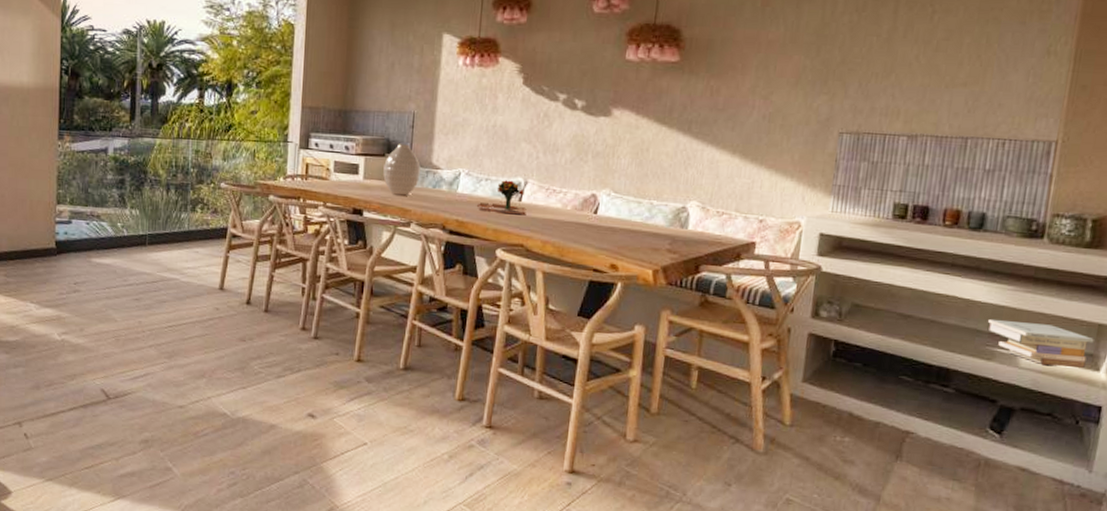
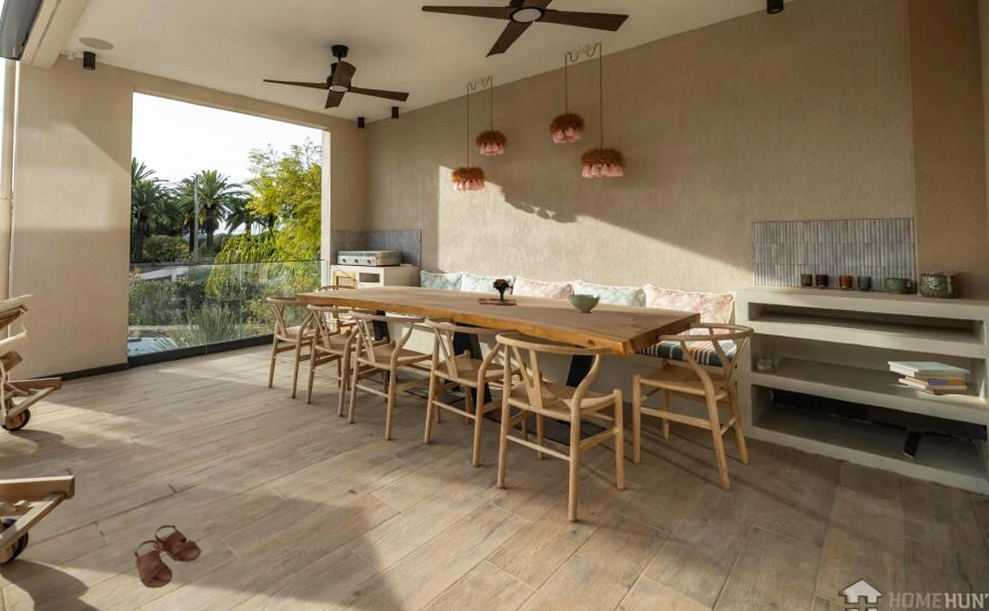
sandal: none [62,432,137,500] -> present [134,525,201,588]
vase: present [383,144,421,196] -> none [400,255,429,297]
bowl: none [590,206,633,231] -> present [568,294,601,313]

